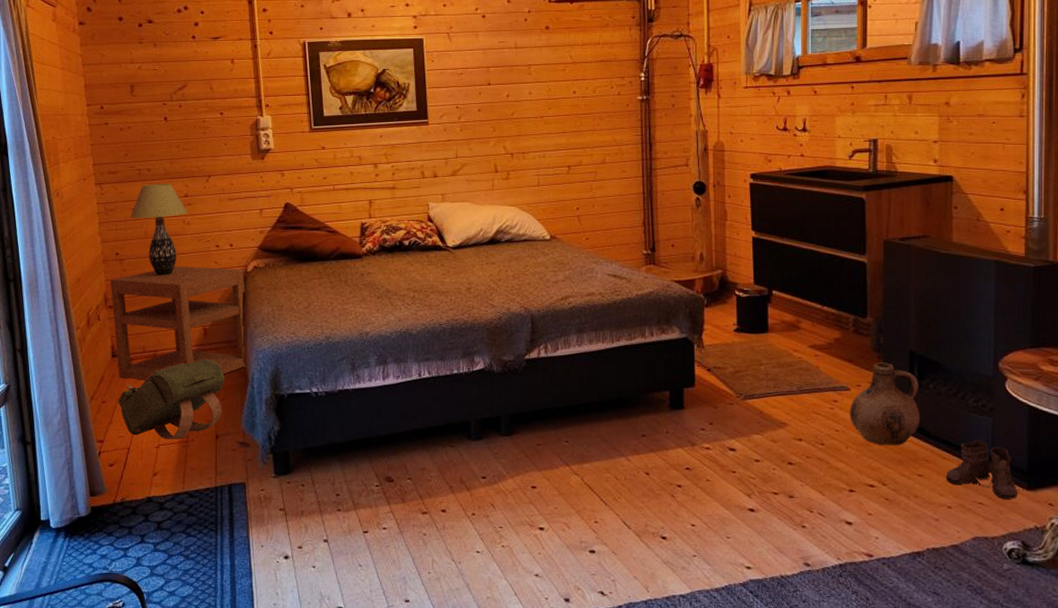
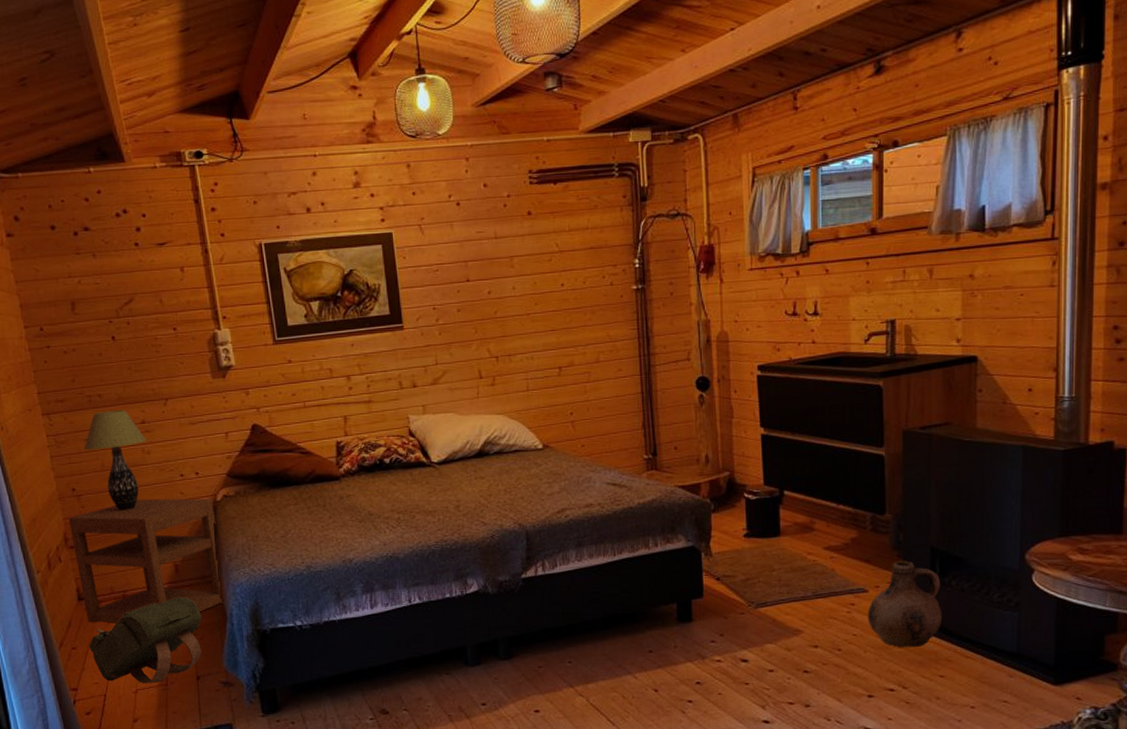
boots: present [945,440,1026,499] -> none [968,637,1053,696]

